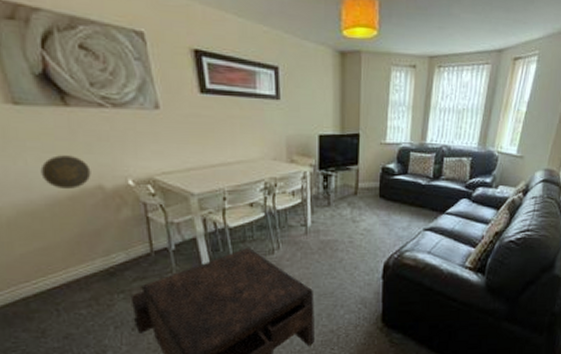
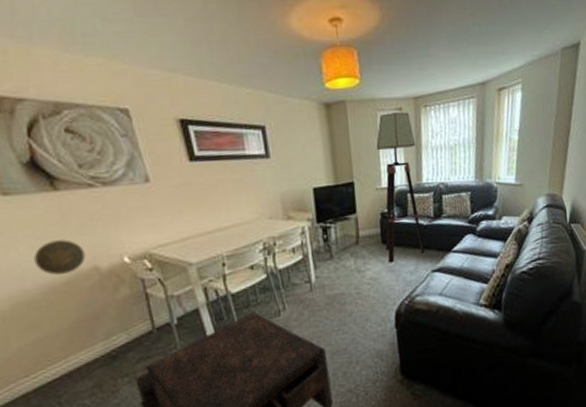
floor lamp: none [382,69,425,217] -> present [376,112,425,263]

